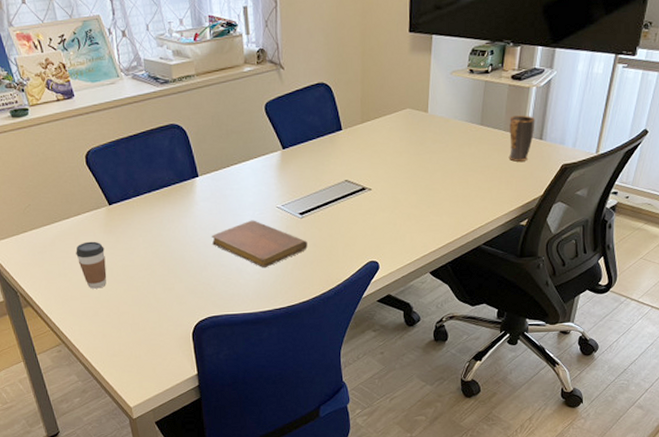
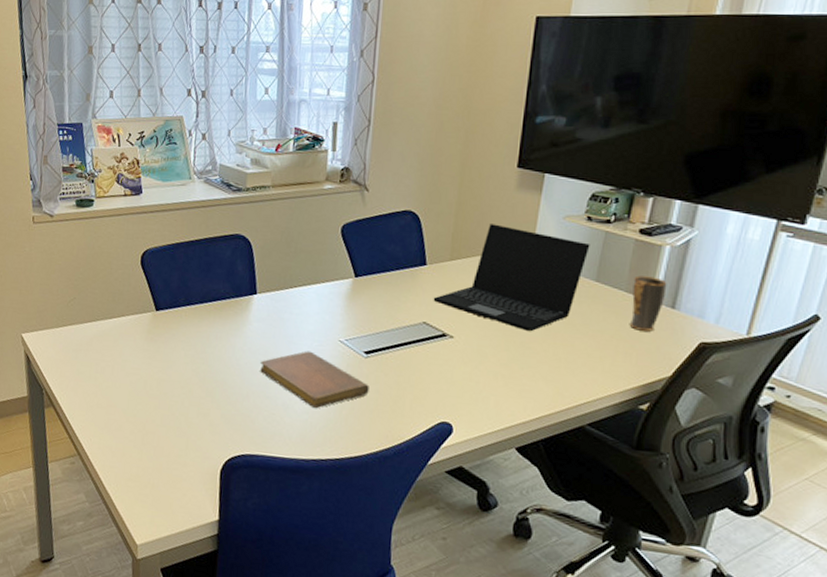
coffee cup: present [76,241,107,289] -> none [111,346,142,400]
laptop: none [351,86,474,176] -> present [433,224,590,332]

